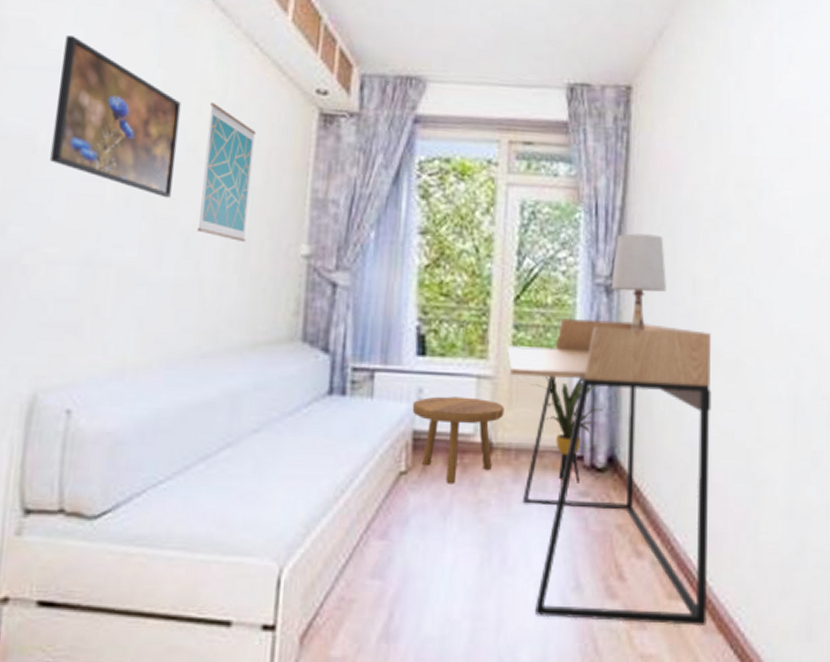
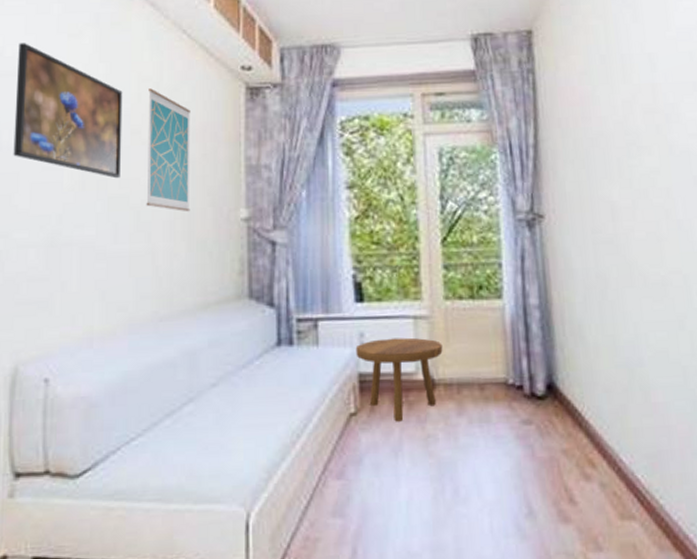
desk: present [507,318,712,626] -> none [439,252,663,545]
house plant: present [530,375,603,485] -> none [465,310,537,415]
table lamp: present [611,233,666,331] -> none [532,166,586,261]

